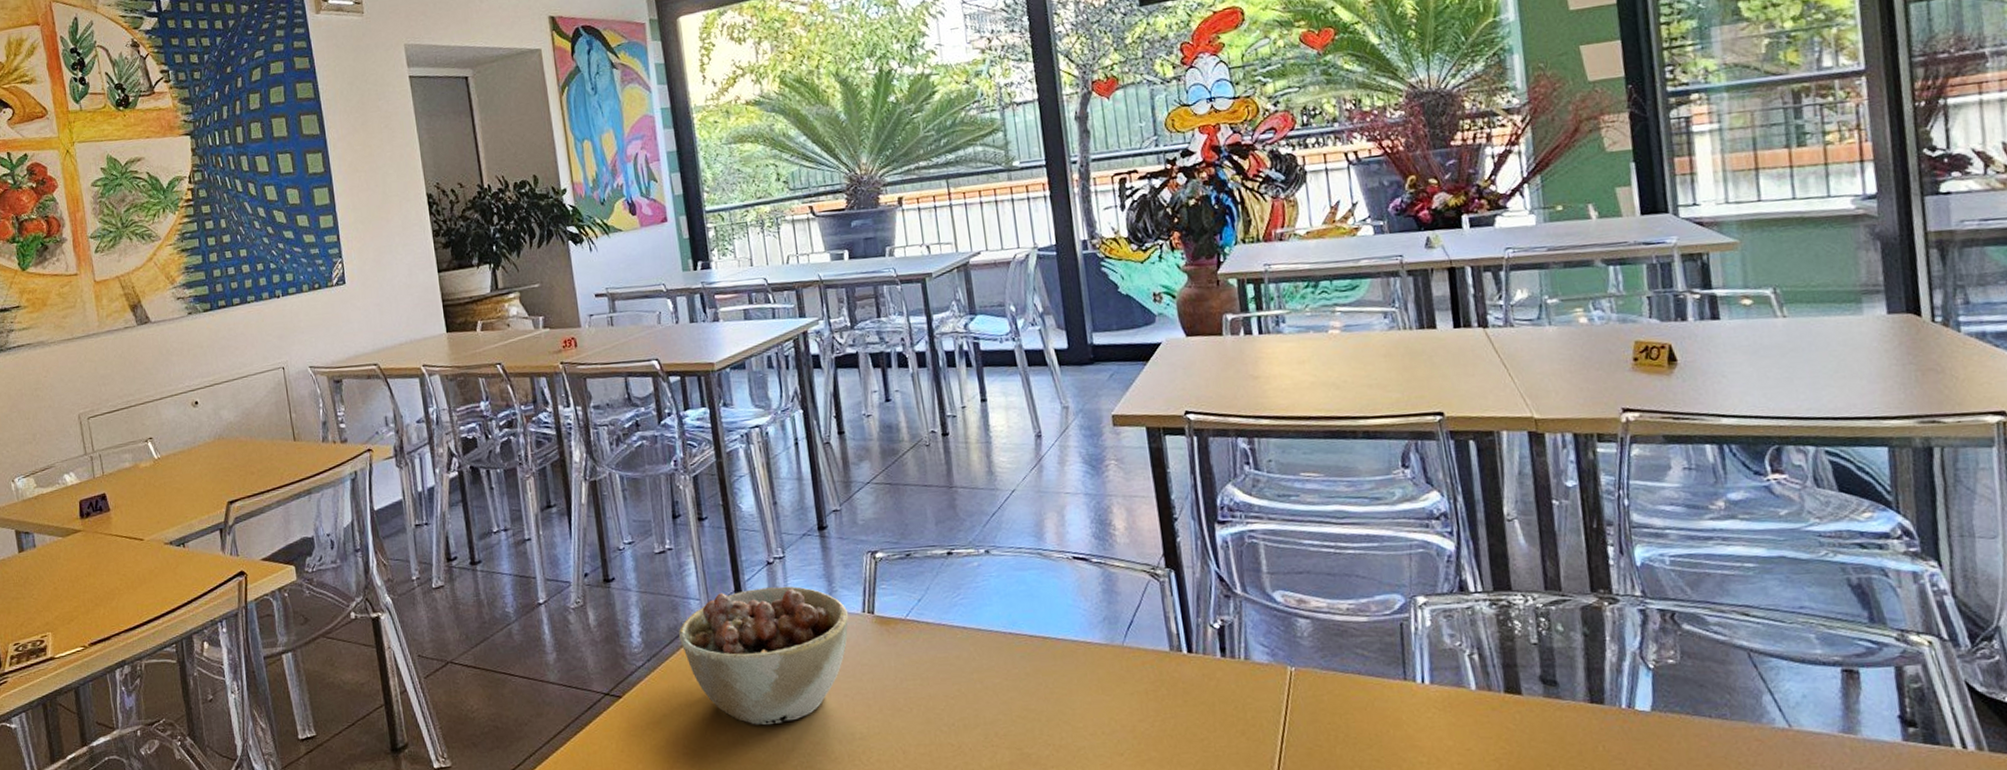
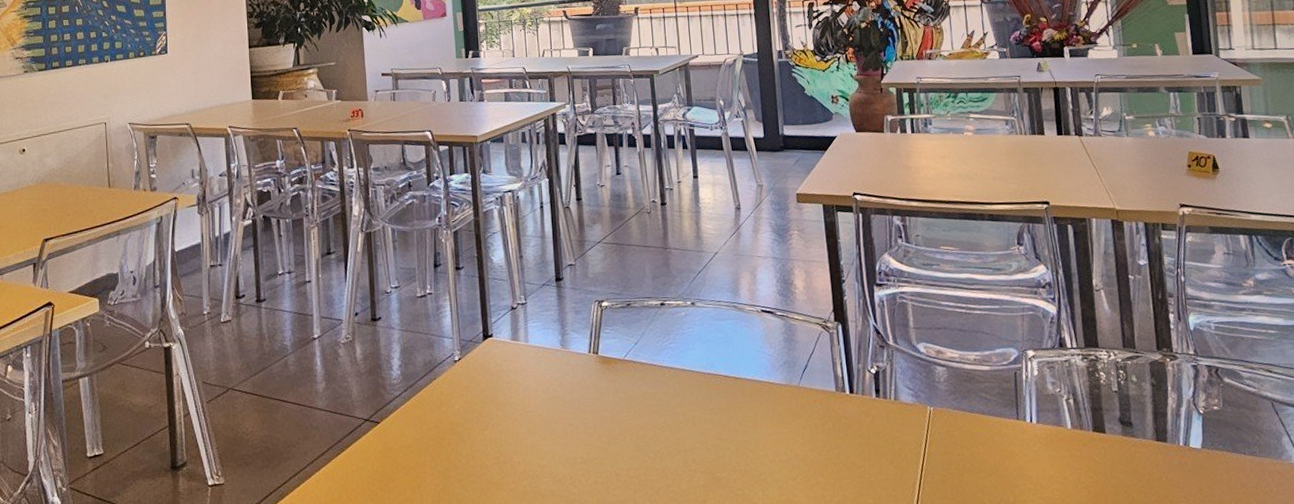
bowl: present [679,586,849,725] -> none [433,328,577,450]

